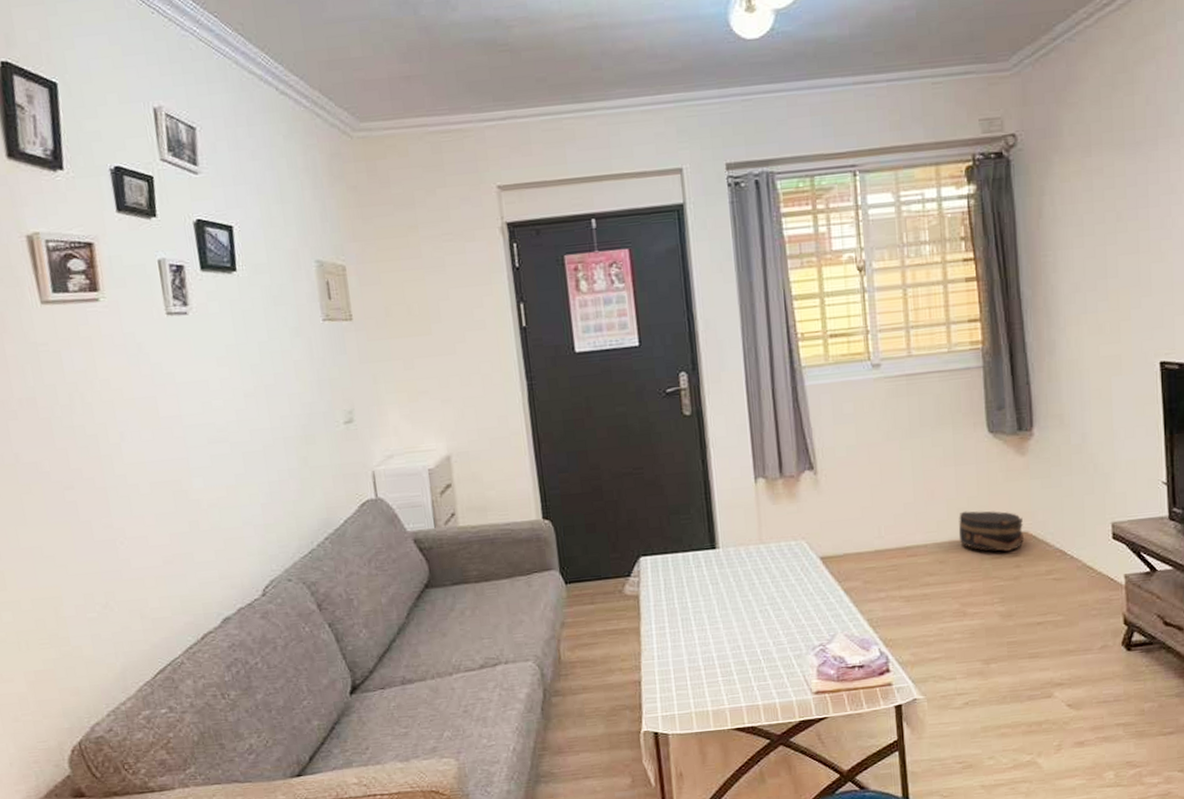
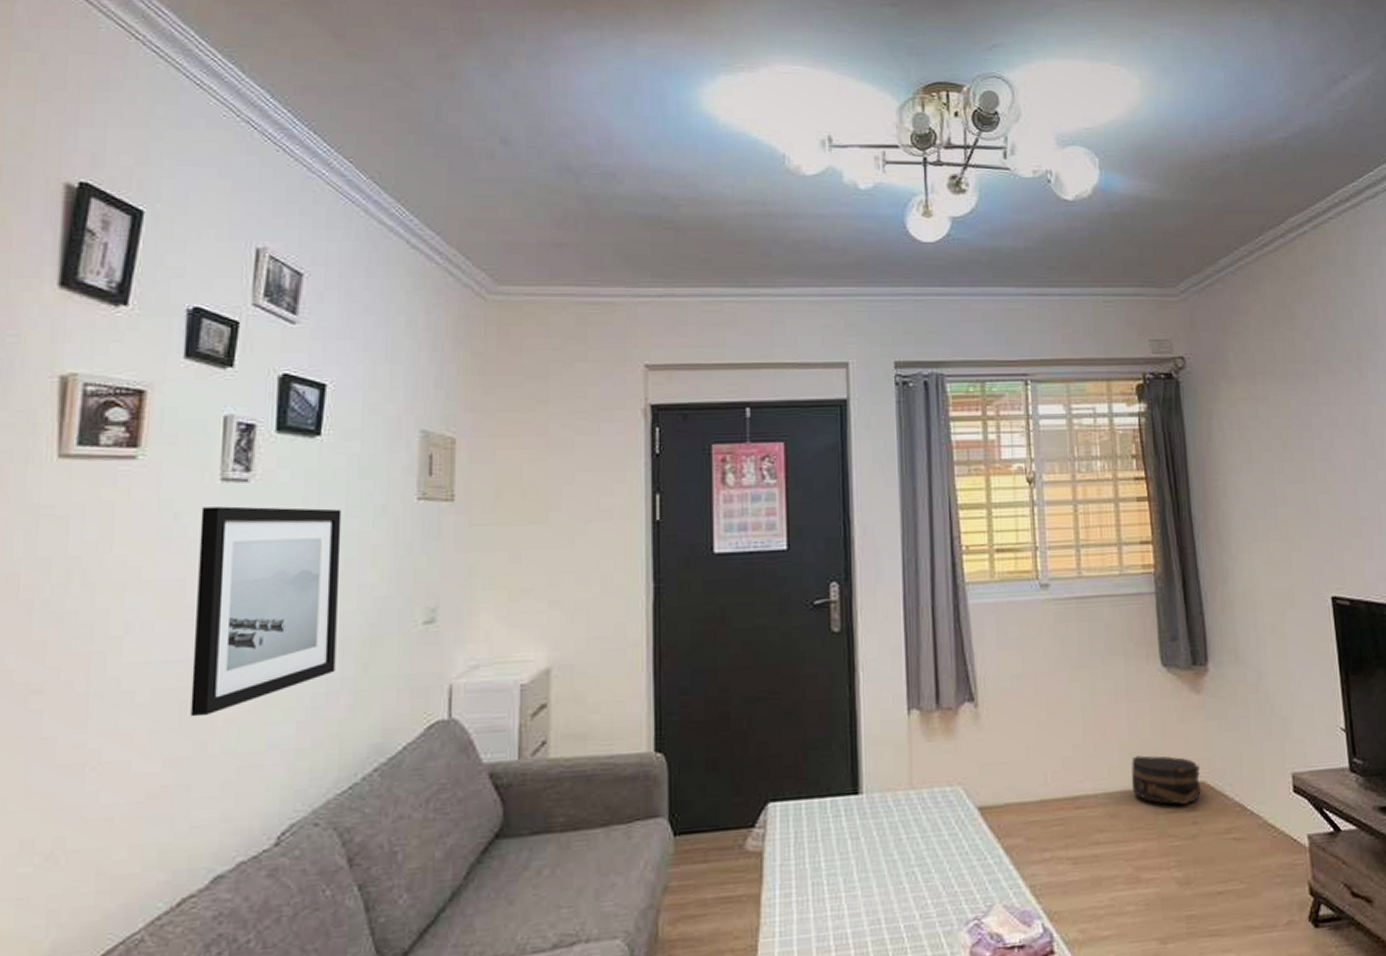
wall art: none [156,333,283,503] -> present [190,506,342,717]

